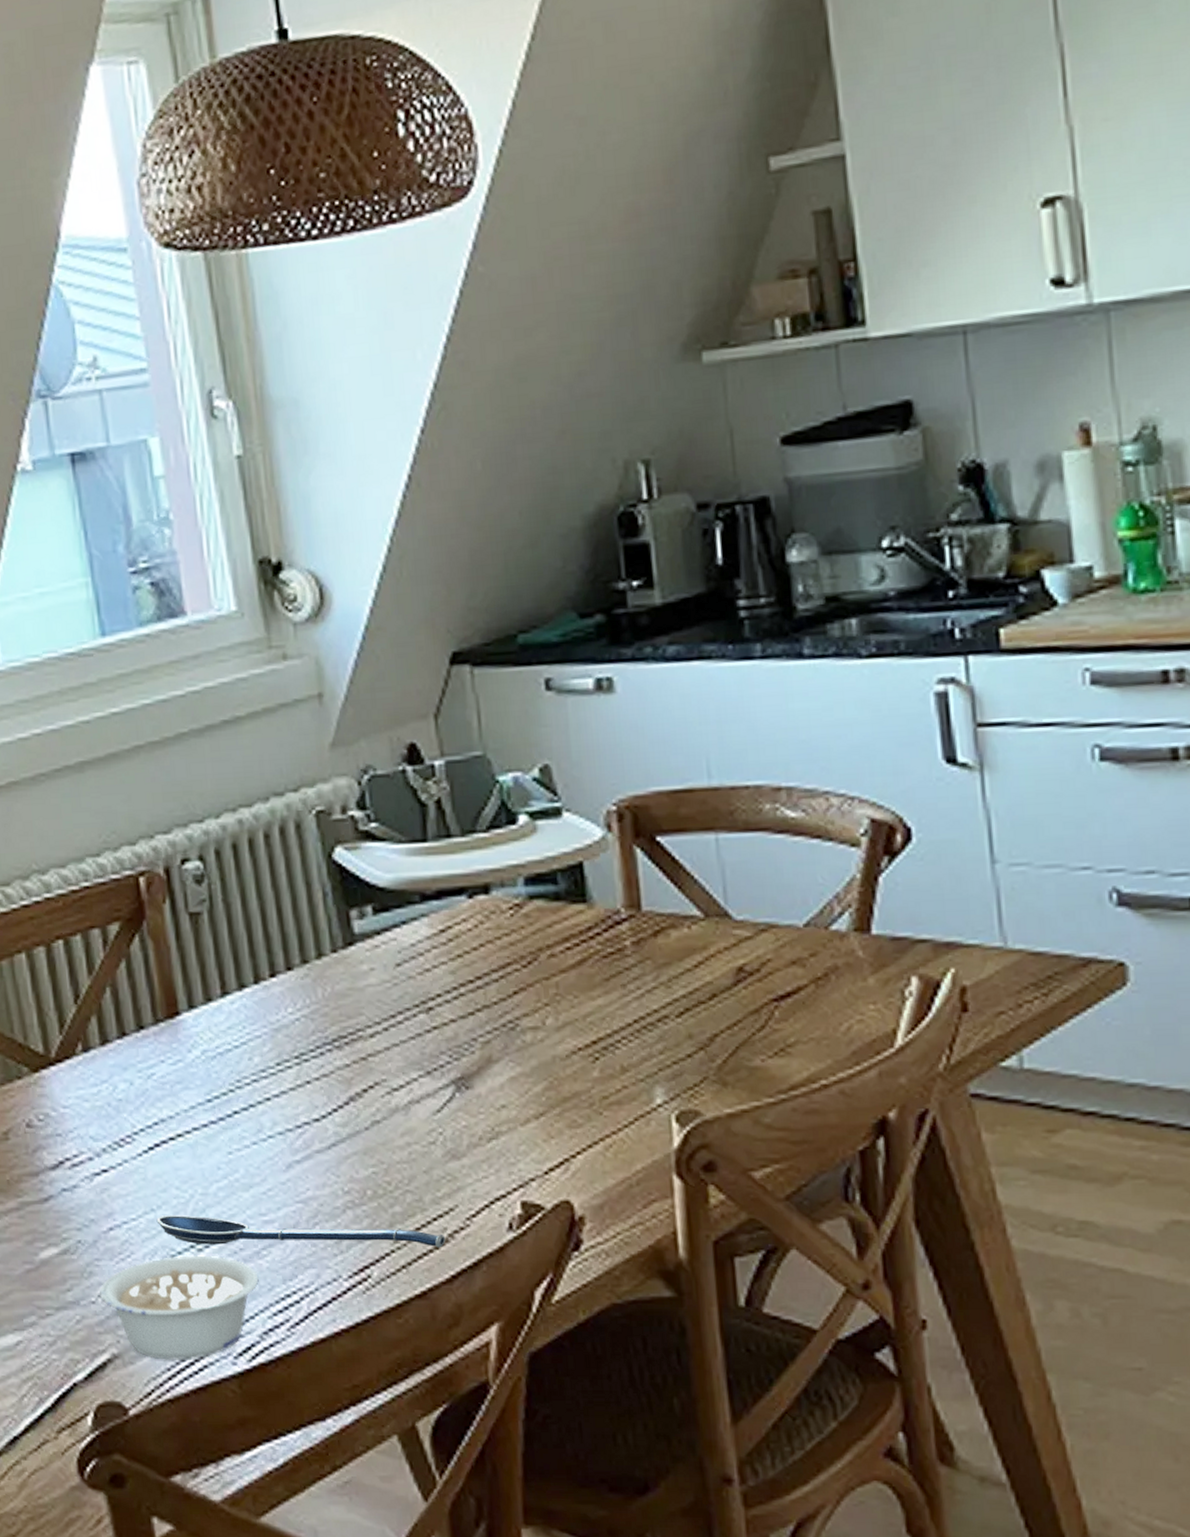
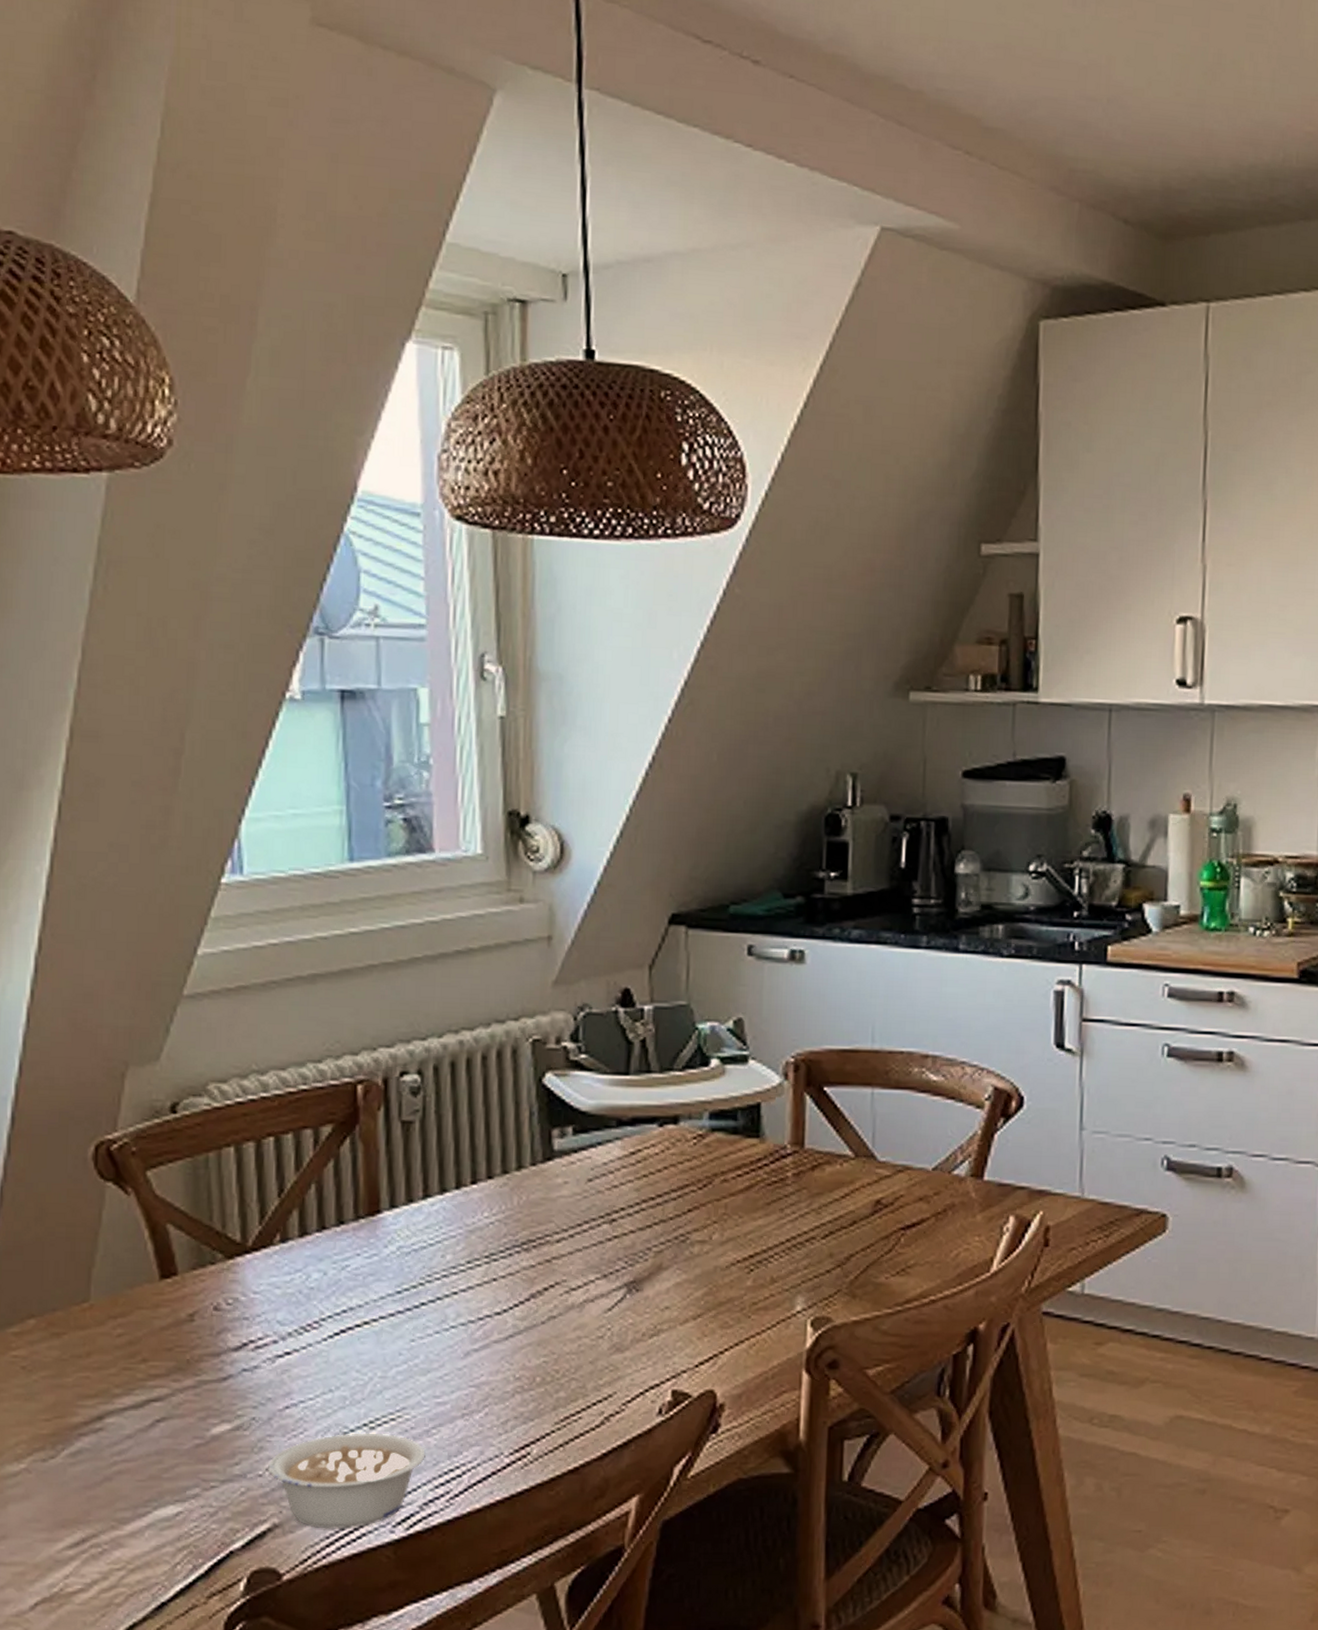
spoon: present [156,1215,446,1248] -> none [333,1396,602,1429]

